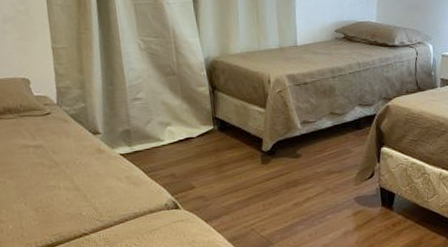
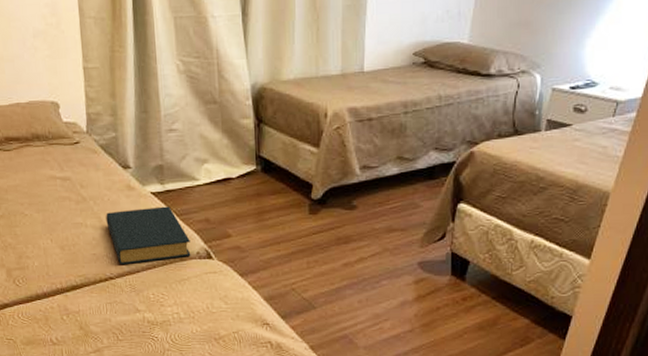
hardback book: none [78,165,160,221] -> present [106,206,191,264]

